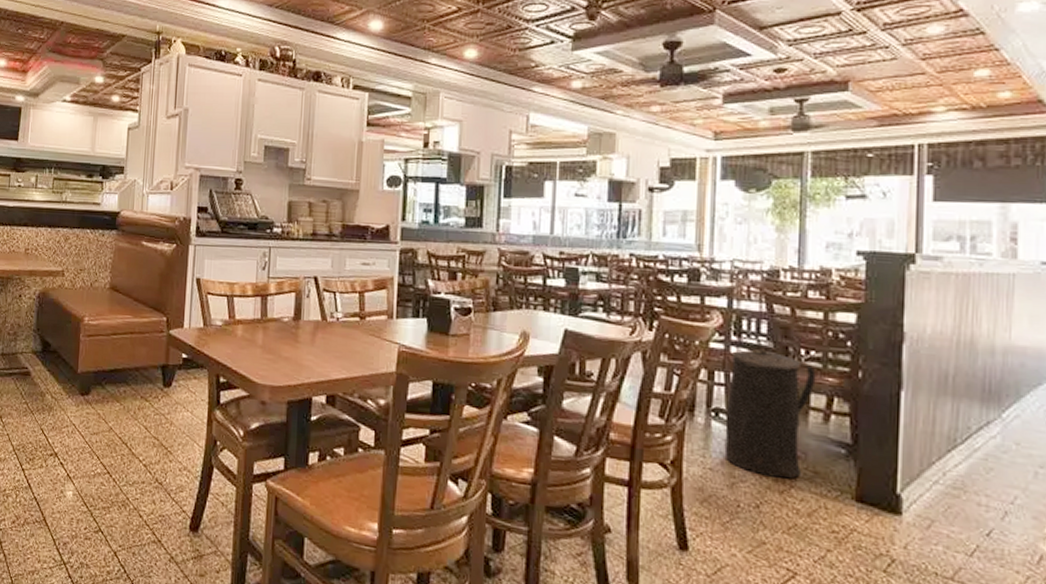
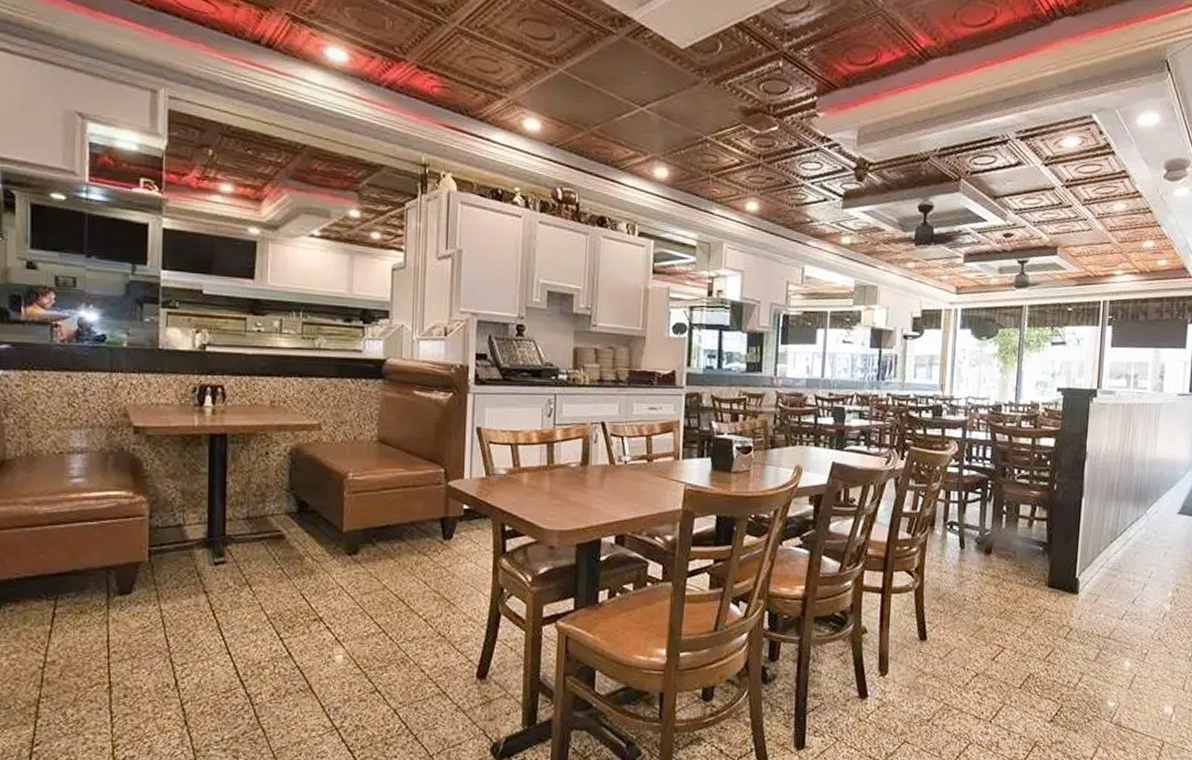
trash can: present [724,348,816,479] -> none [956,470,1025,574]

